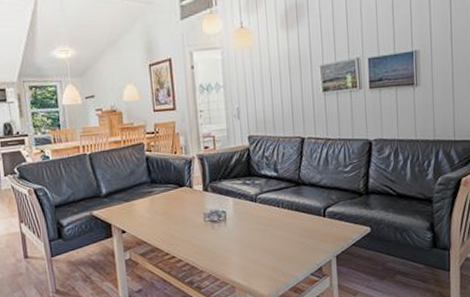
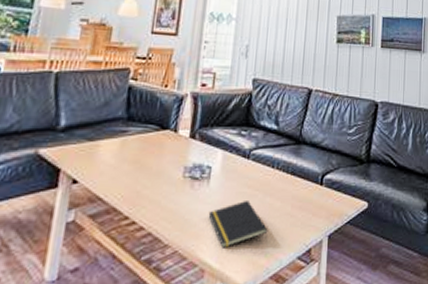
notepad: none [230,234,282,271] -> present [208,201,268,248]

